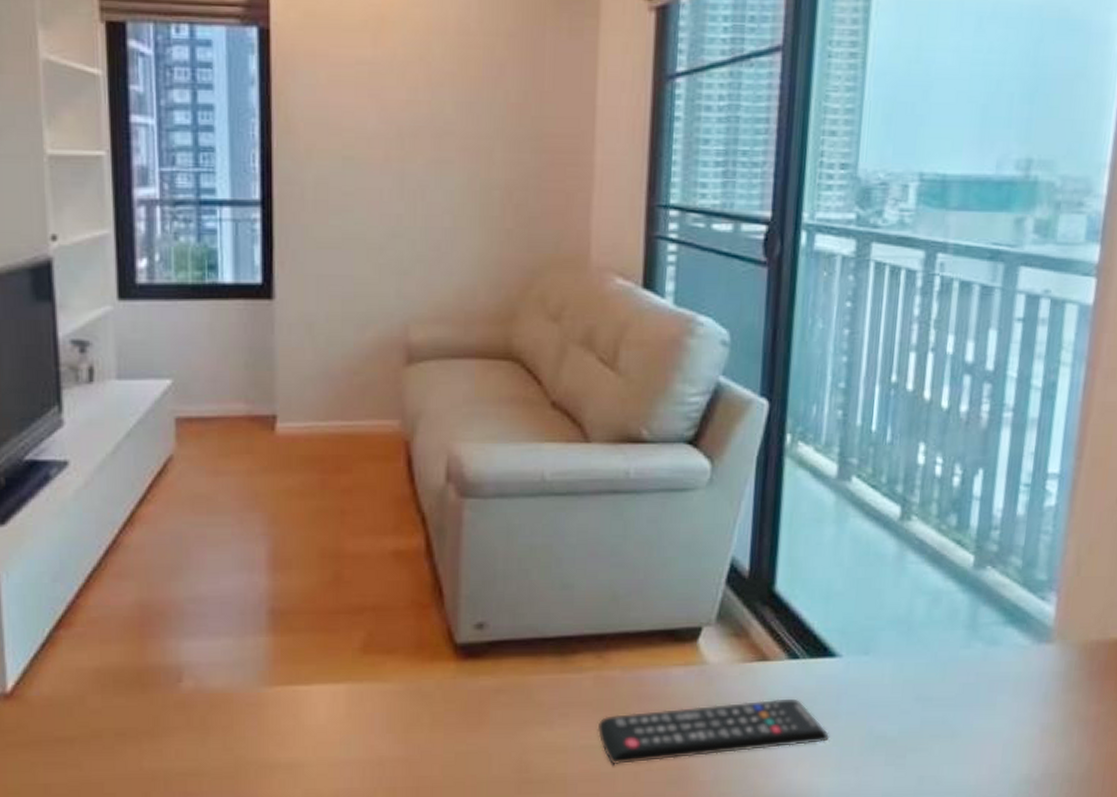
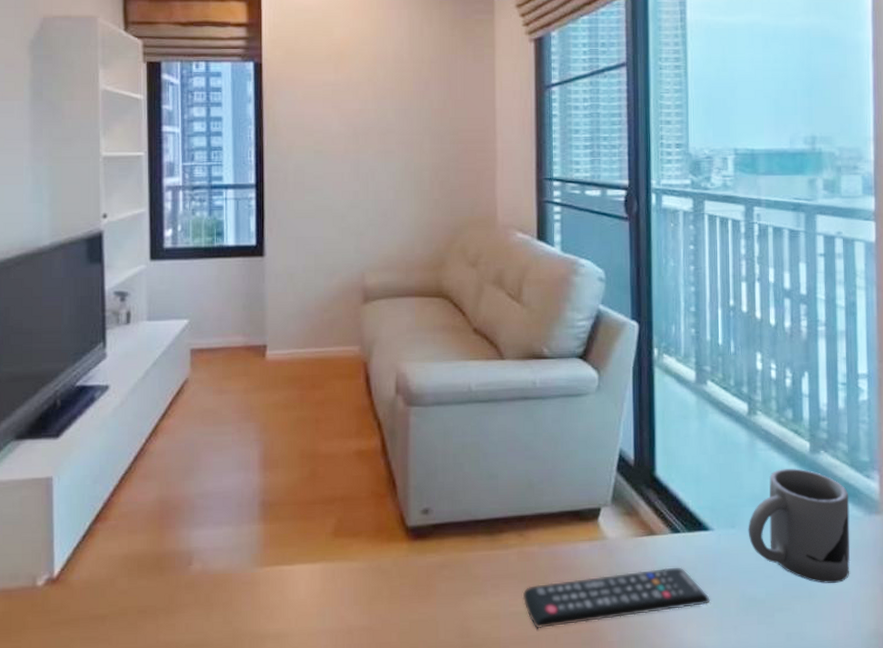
mug: none [884,585,1016,721] -> present [748,467,851,583]

